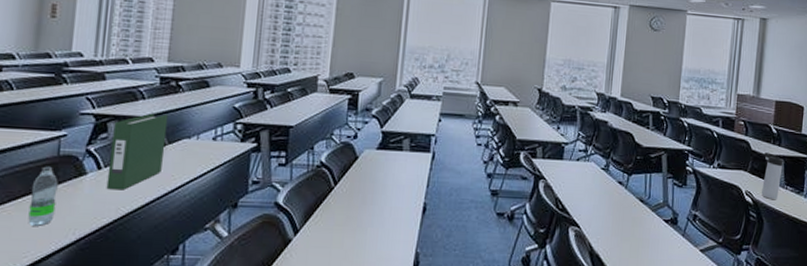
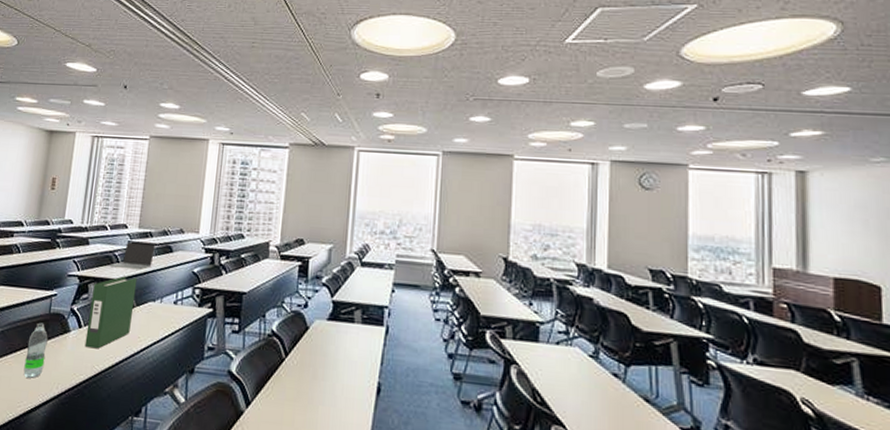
laptop: none [134,76,189,106] -> present [110,242,156,270]
thermos bottle: present [762,152,783,200] -> none [825,347,858,415]

